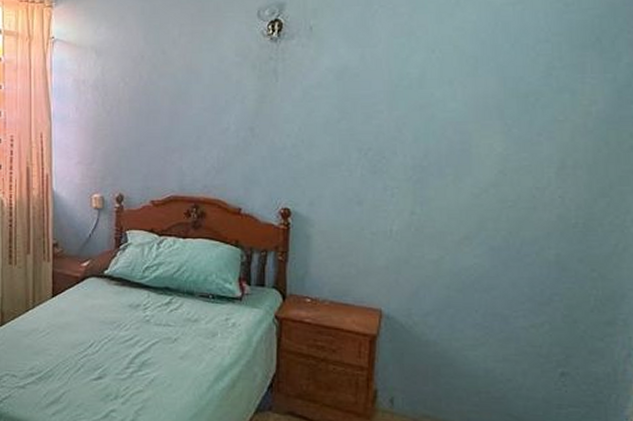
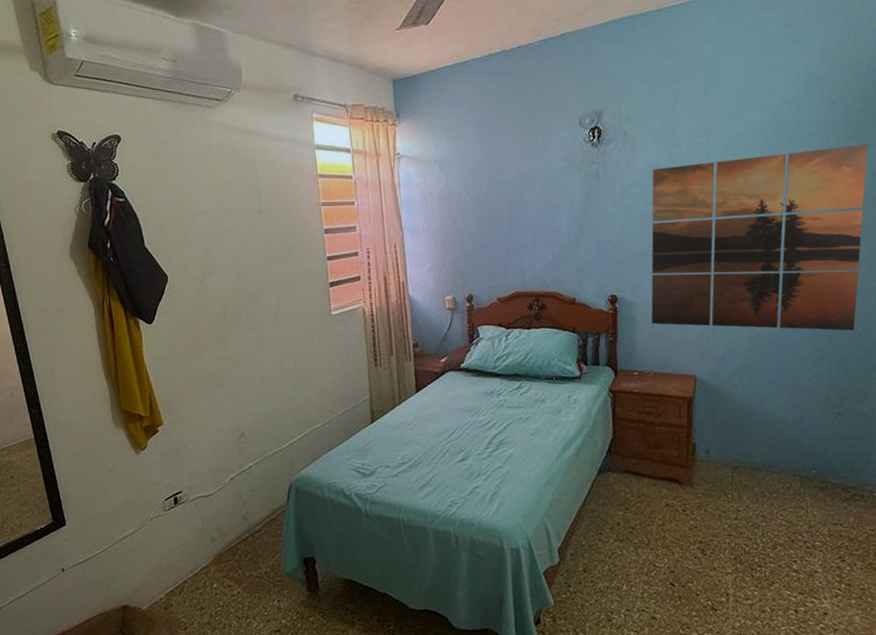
wall art: none [329,56,612,275] -> present [651,144,869,331]

